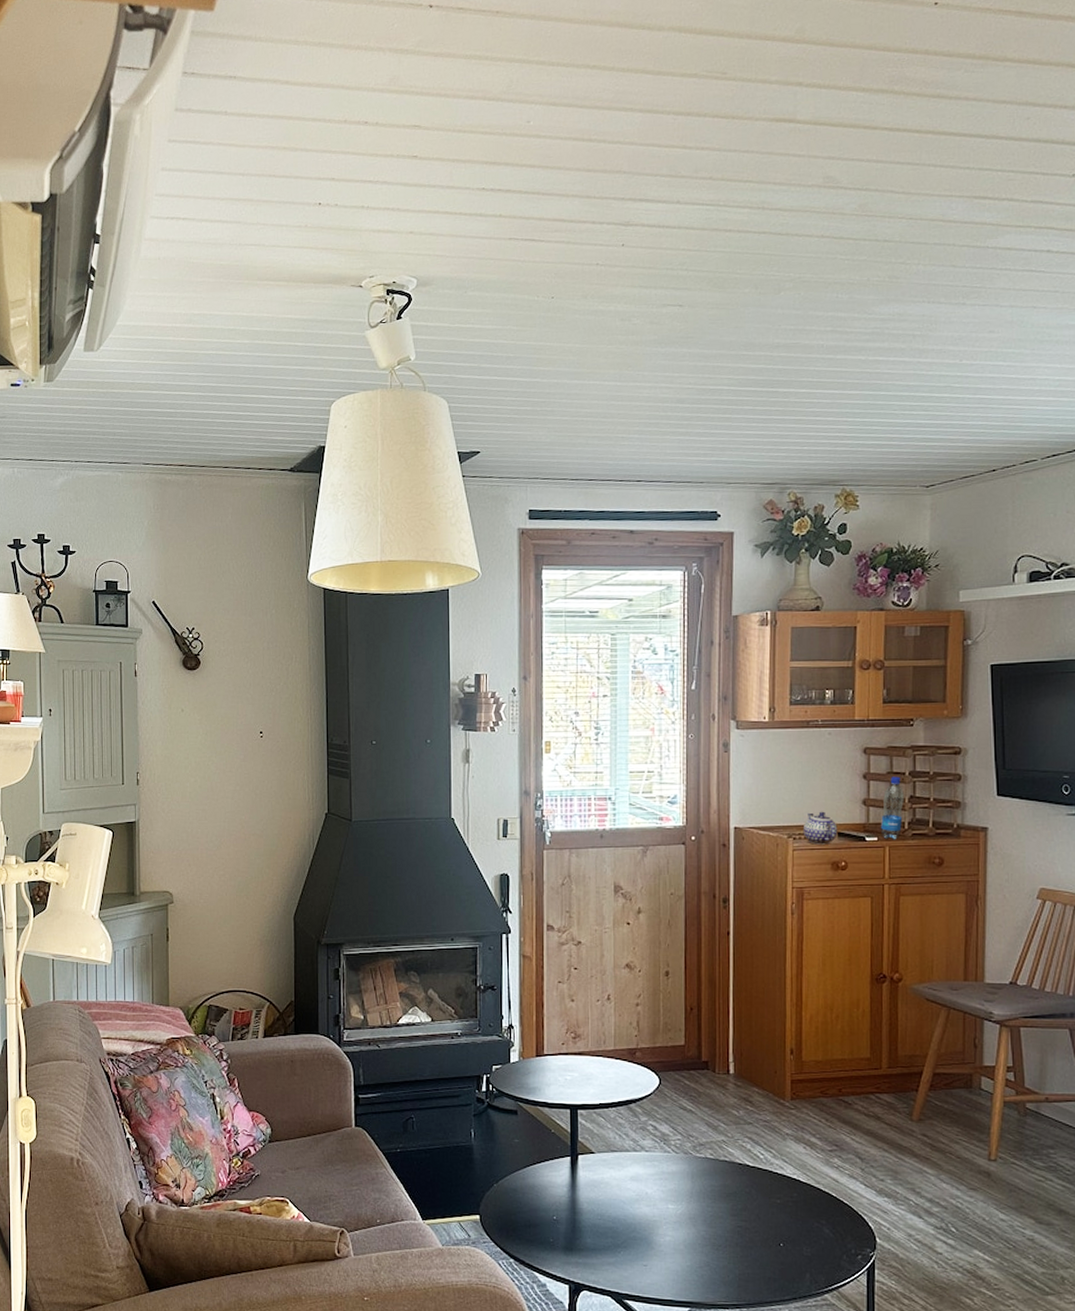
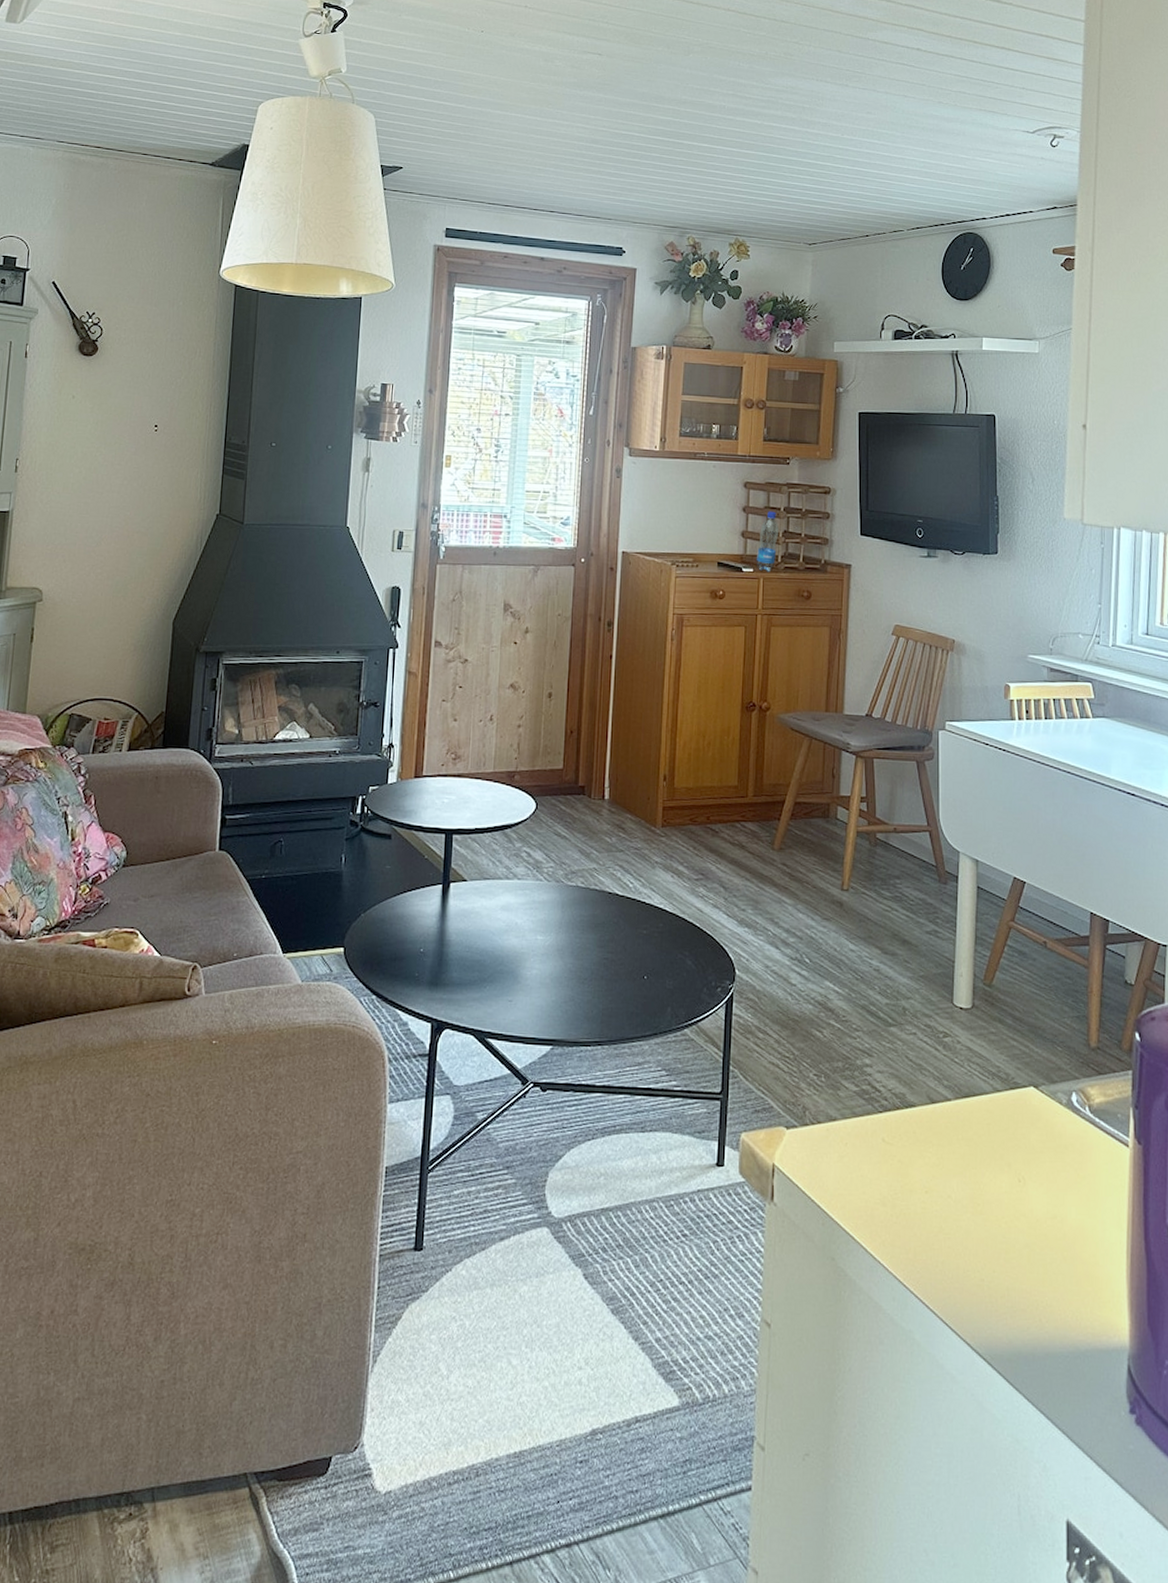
teapot: present [803,811,838,845] -> none [685,540,718,573]

